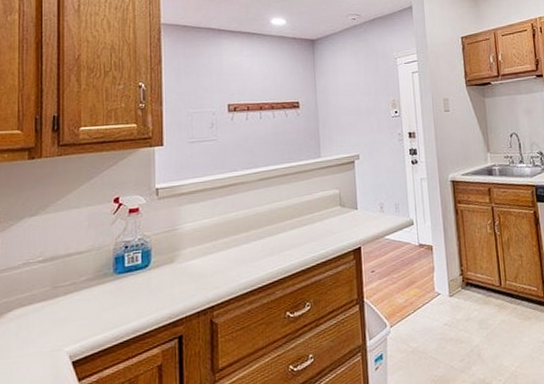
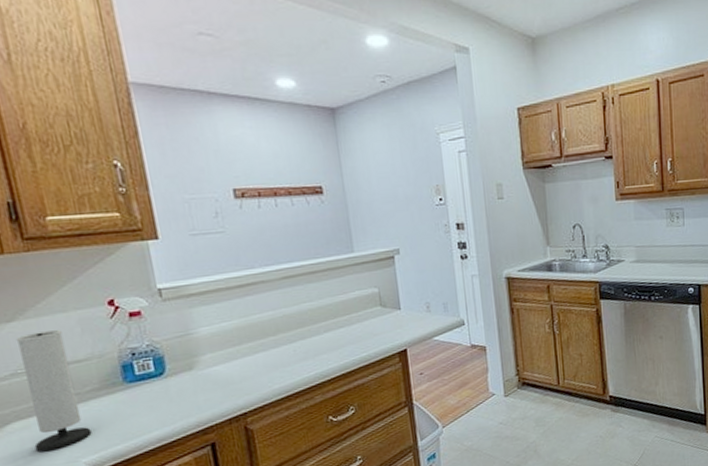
speaker: none [28,224,78,339] -> present [16,330,92,452]

